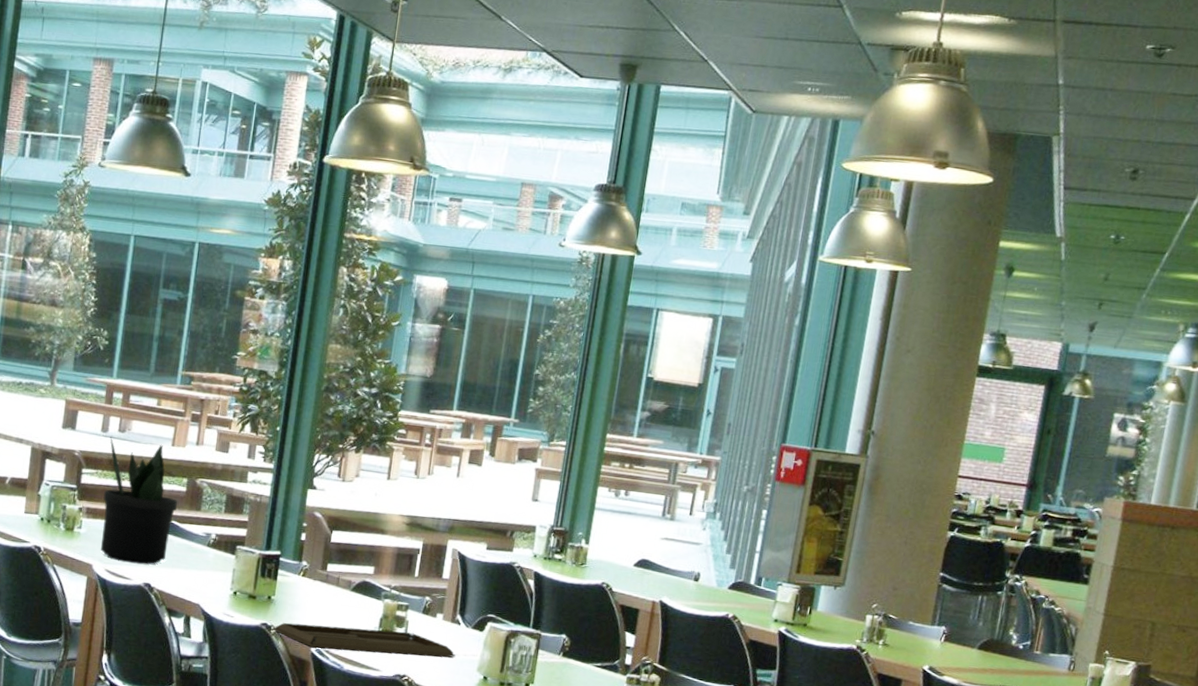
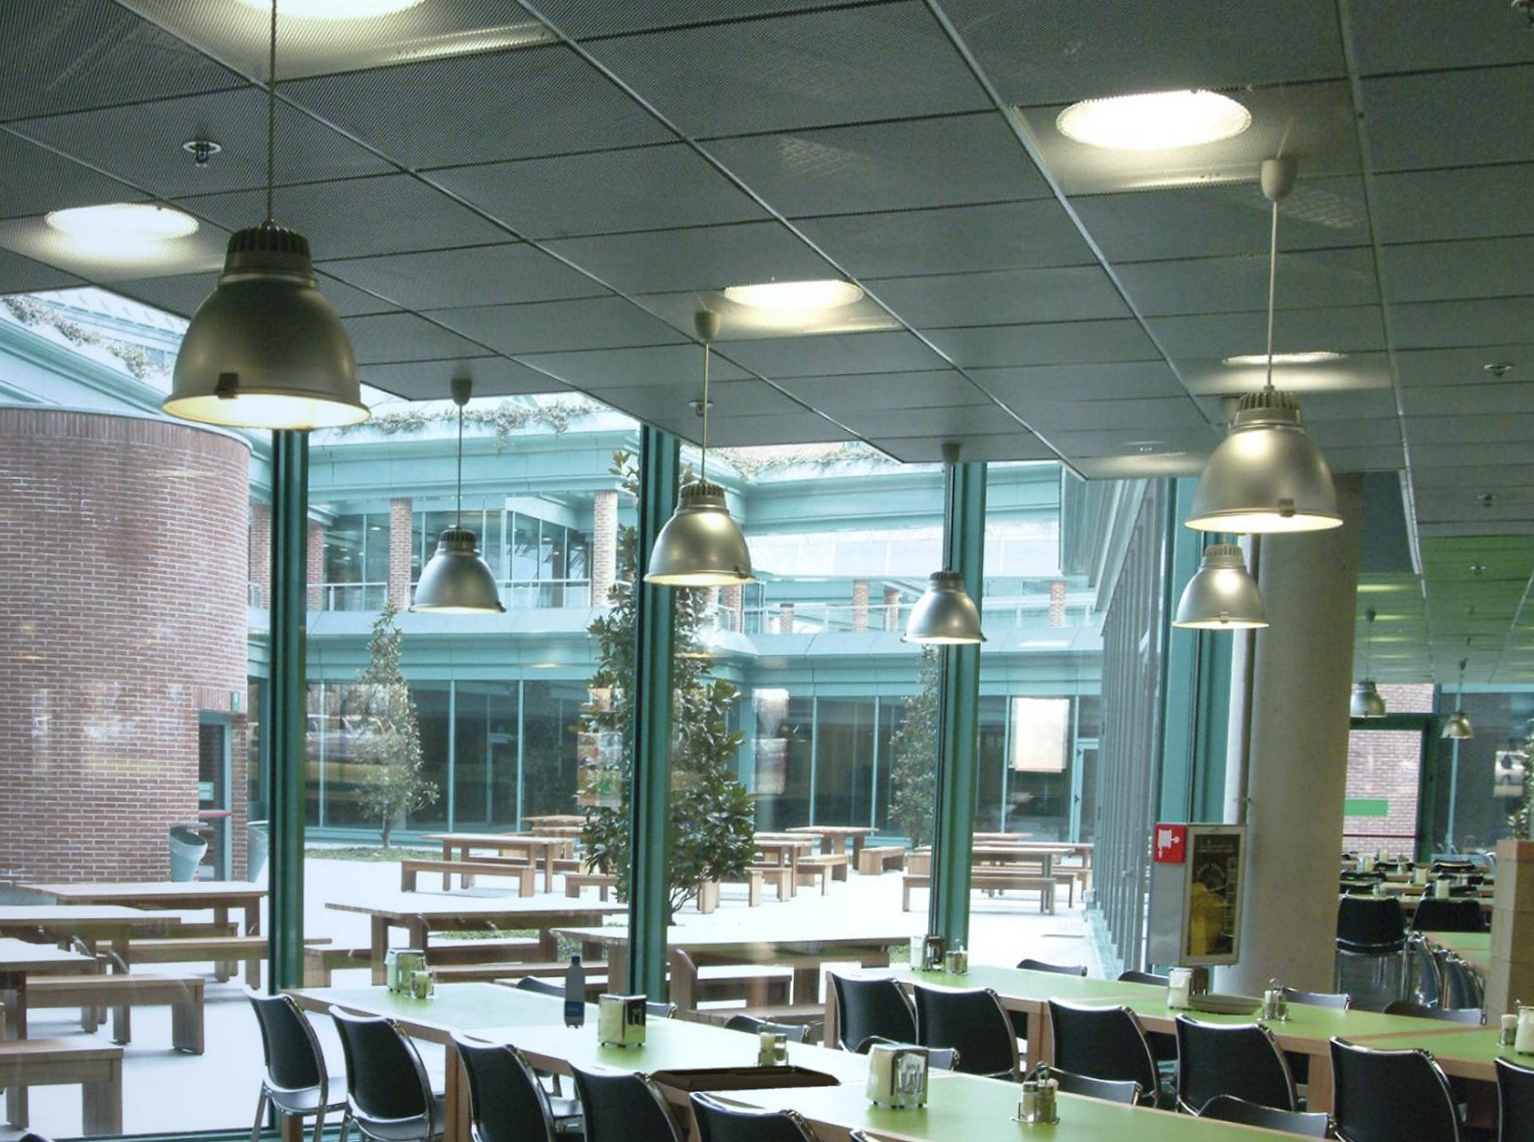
planter: present [100,437,178,564] -> none [453,895,532,1024]
bottle: none [200,506,226,575] -> present [563,955,586,1028]
plate: none [790,610,864,636] -> present [1186,994,1264,1015]

